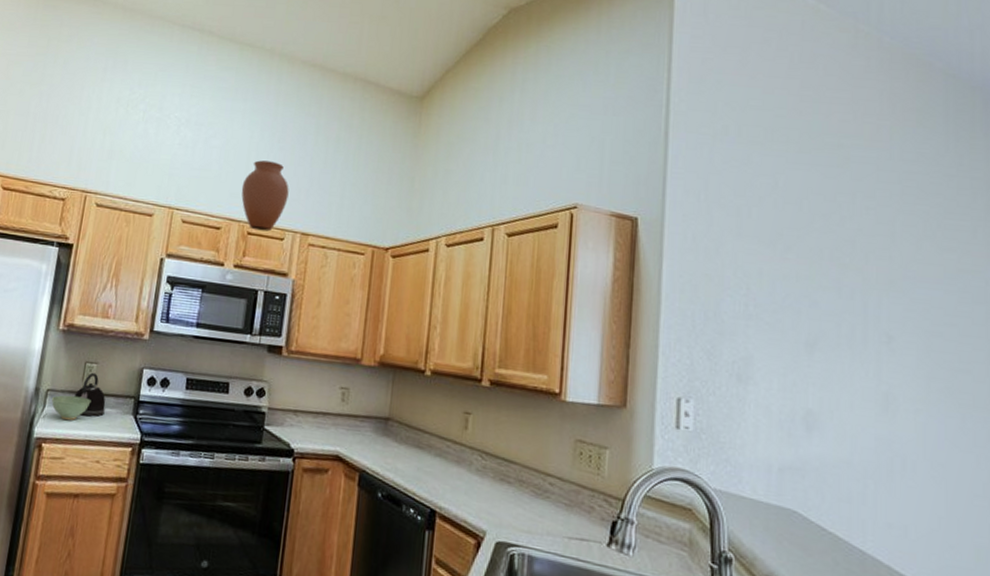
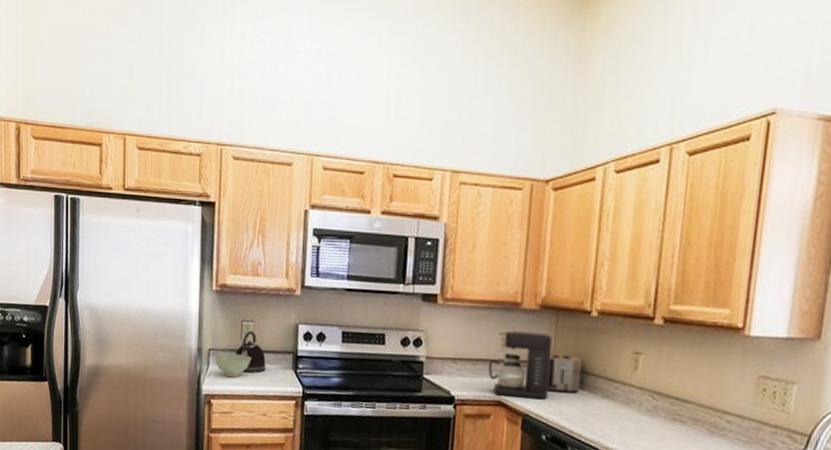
vase: present [241,160,289,232] -> none [383,91,436,172]
coffee maker: none [327,385,390,456] -> present [488,330,553,400]
toaster: none [383,410,417,451] -> present [546,354,583,394]

